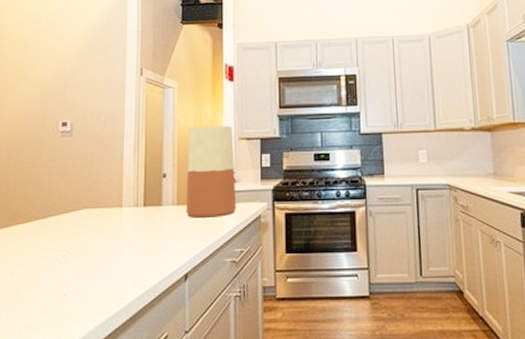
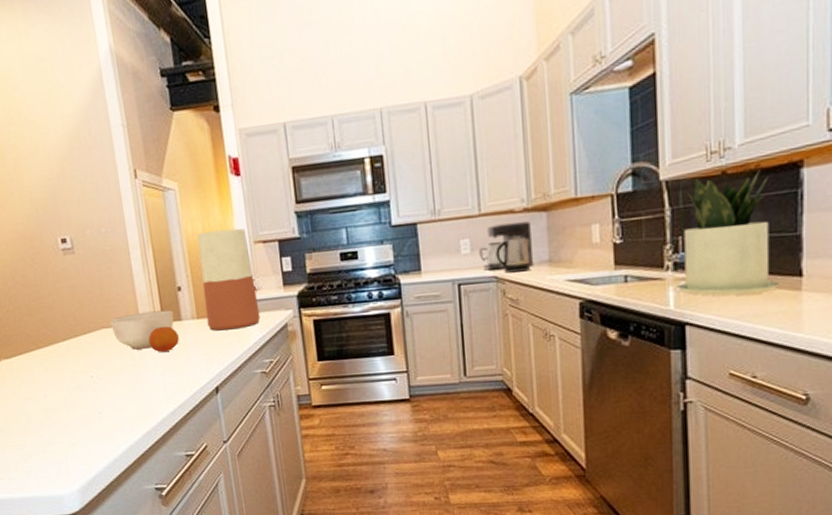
bowl: none [93,195,156,231] -> present [110,309,174,350]
fruit: none [127,210,157,236] -> present [148,325,179,353]
coffee maker: none [435,139,482,179] -> present [479,221,535,270]
kettle: none [448,150,478,182] -> present [495,235,530,273]

